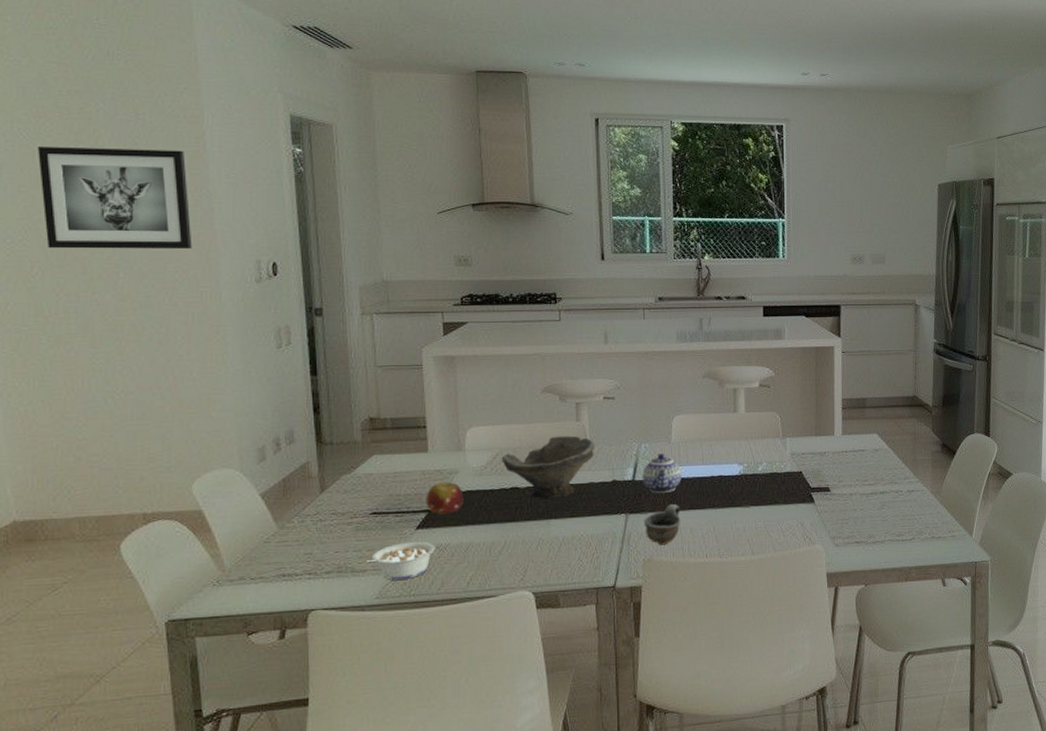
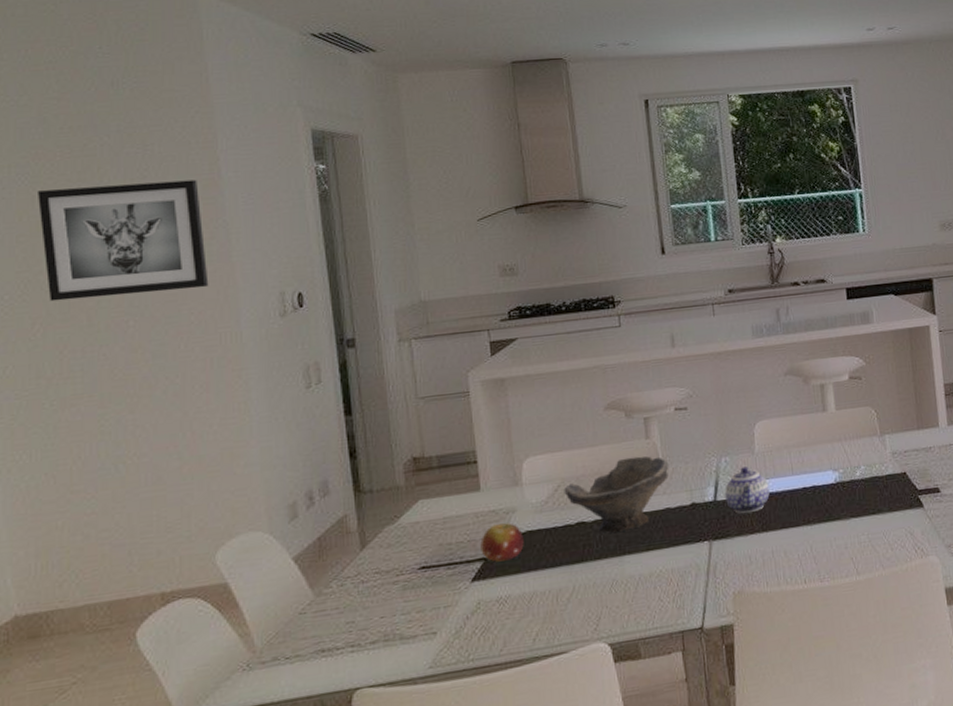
legume: present [363,541,435,580] -> none [413,595,495,645]
cup: present [643,504,681,545] -> none [729,524,773,574]

